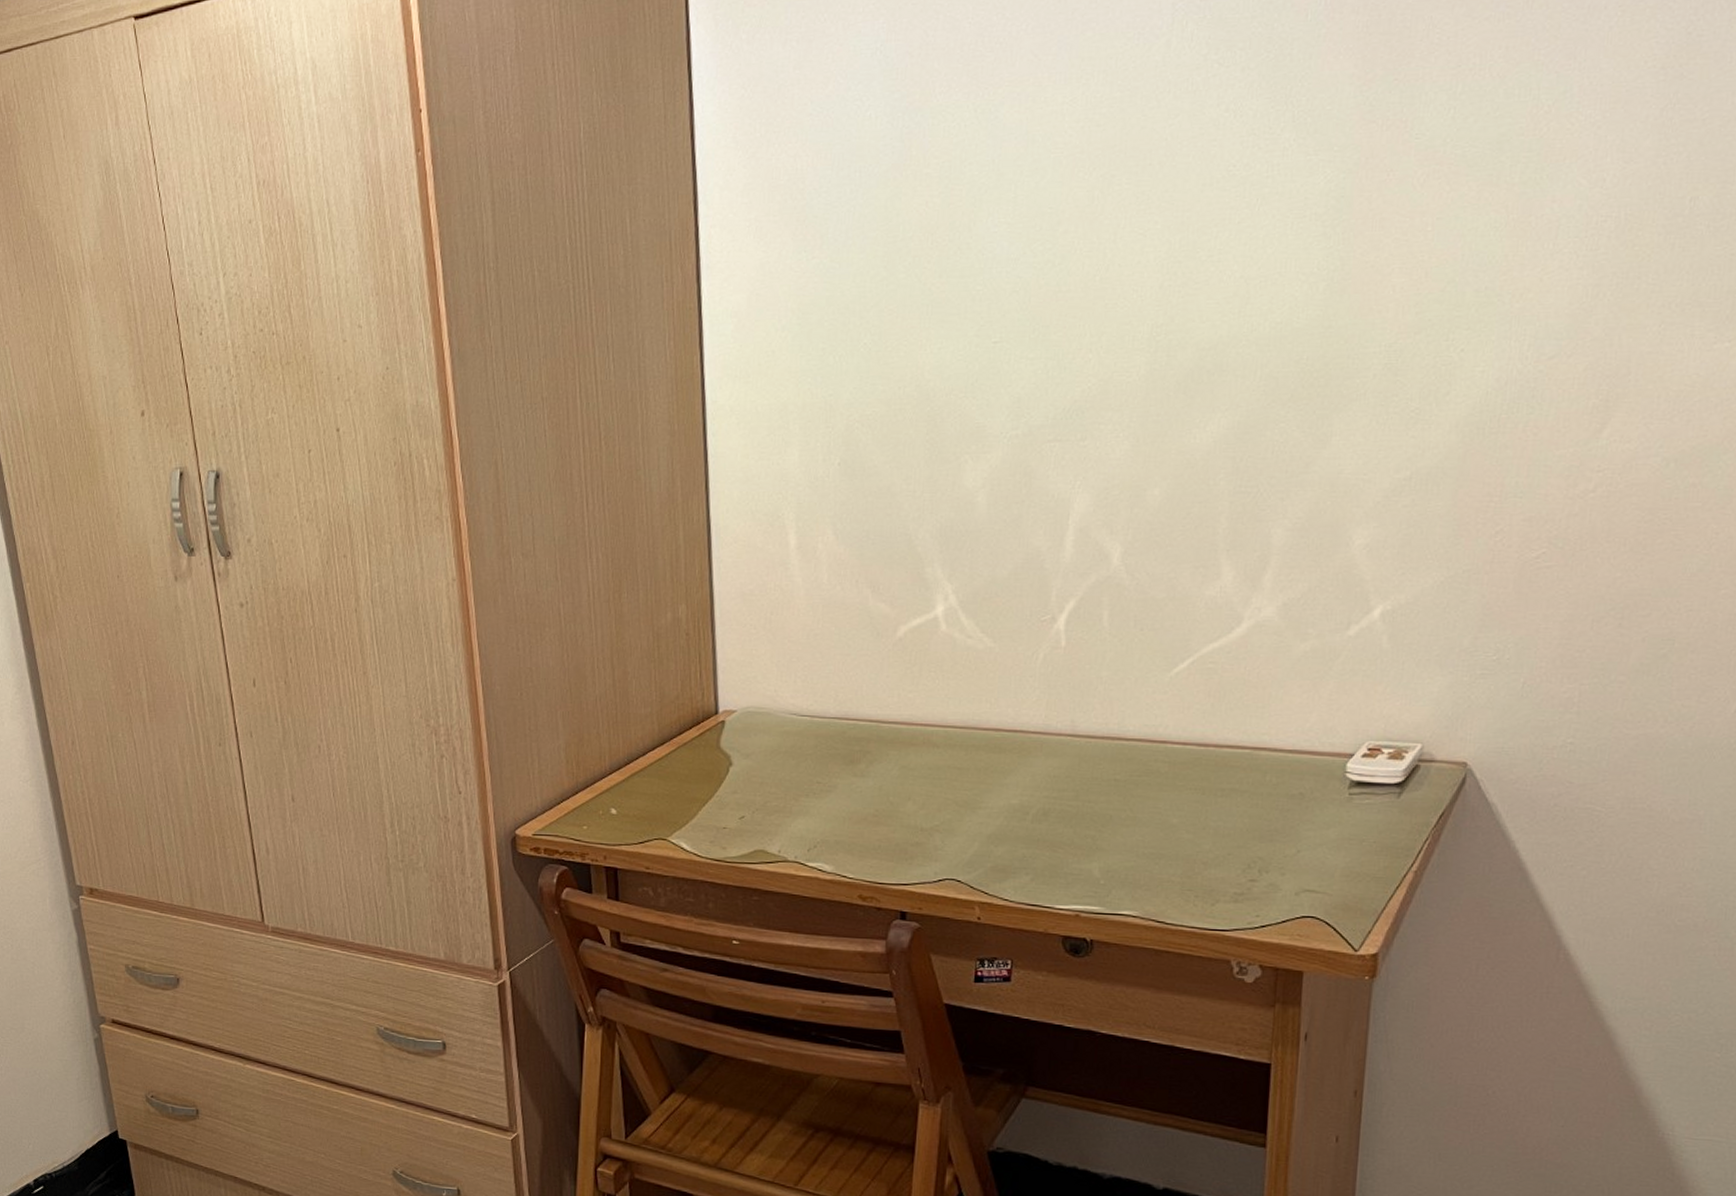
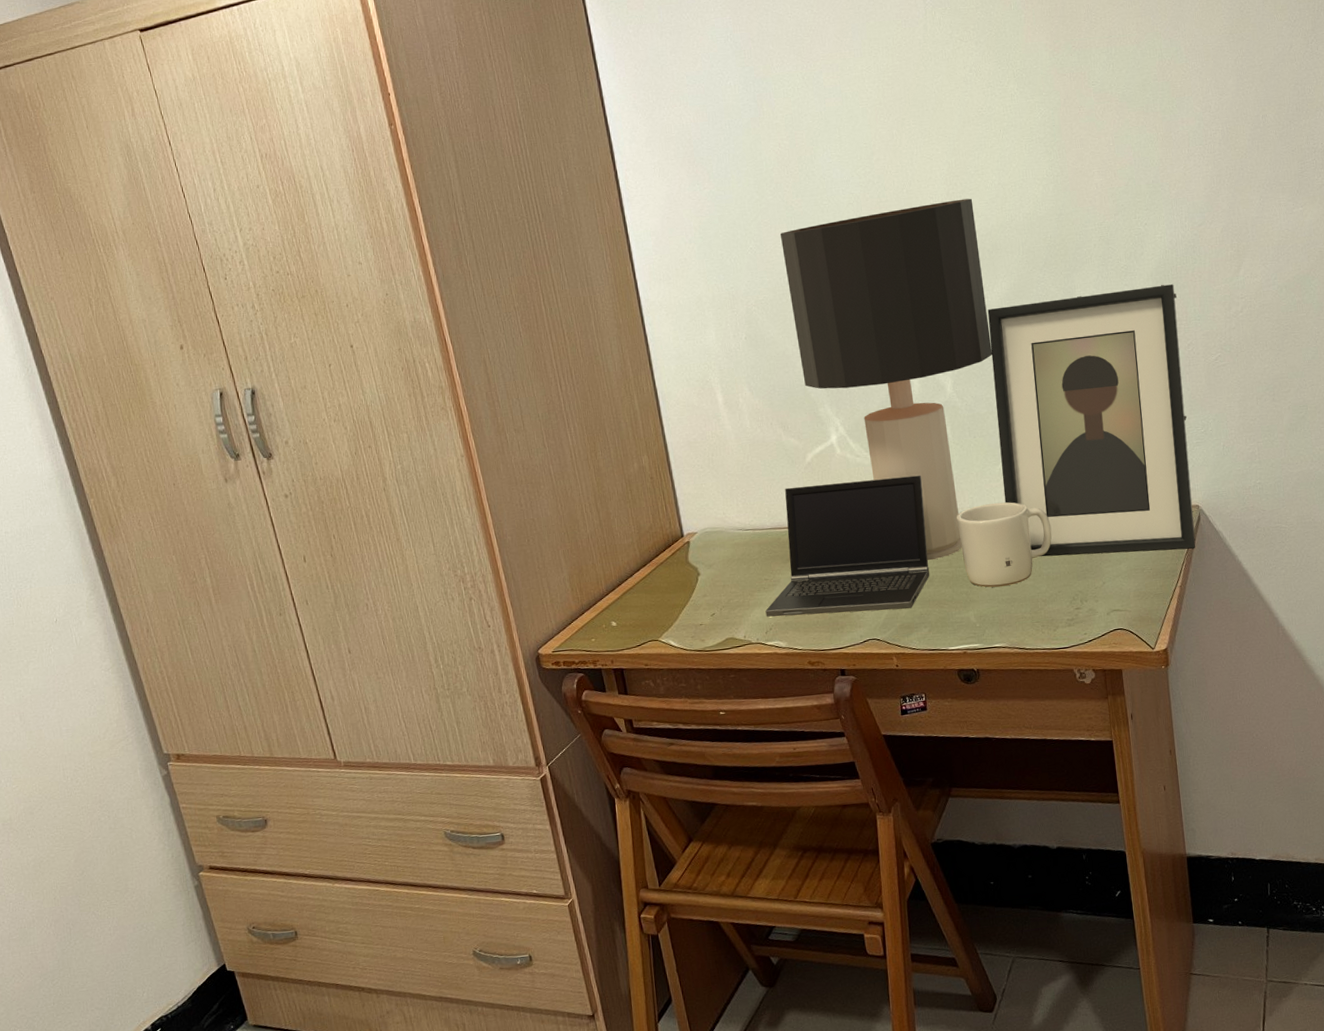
laptop computer: none [811,667,1056,847] -> present [765,475,930,617]
desk lamp: none [908,295,1197,788] -> present [780,198,992,561]
mug: none [1095,721,1234,836] -> present [956,502,1052,588]
picture frame: none [1170,440,1492,823] -> present [987,284,1196,557]

